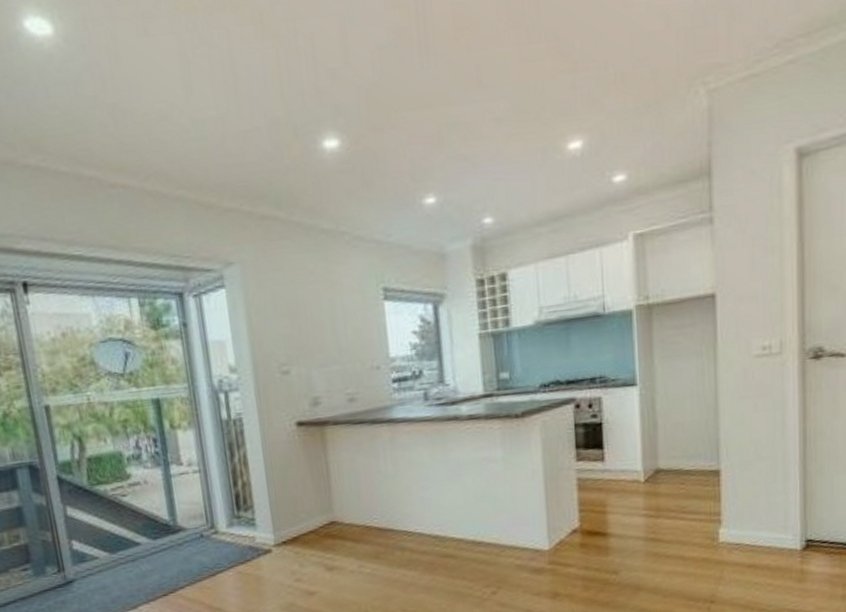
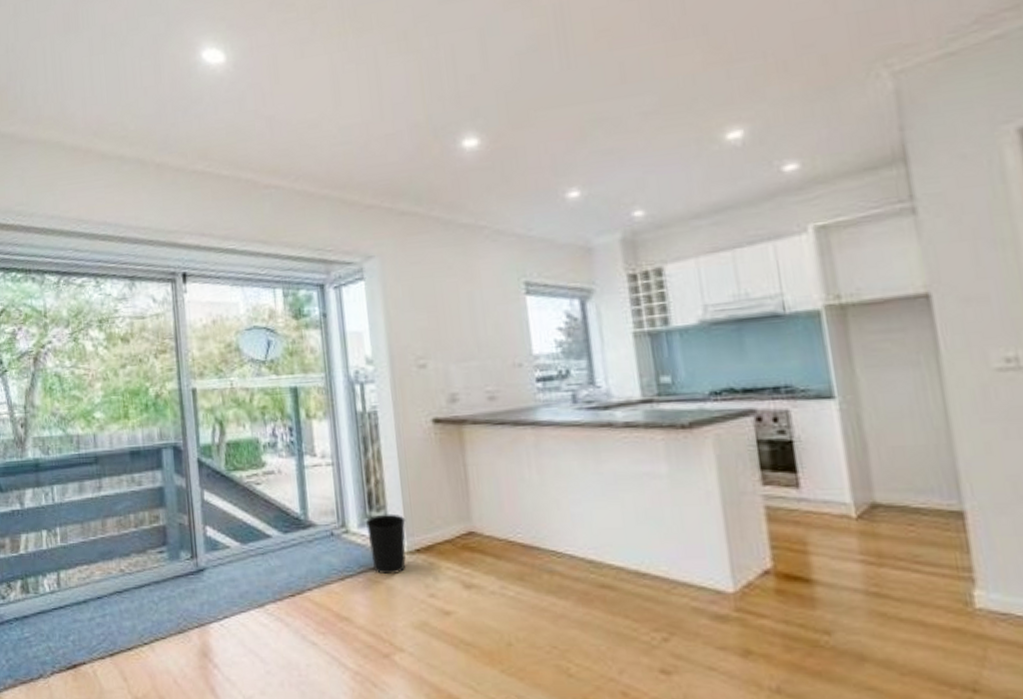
wastebasket: none [233,512,273,567] -> present [365,513,406,575]

